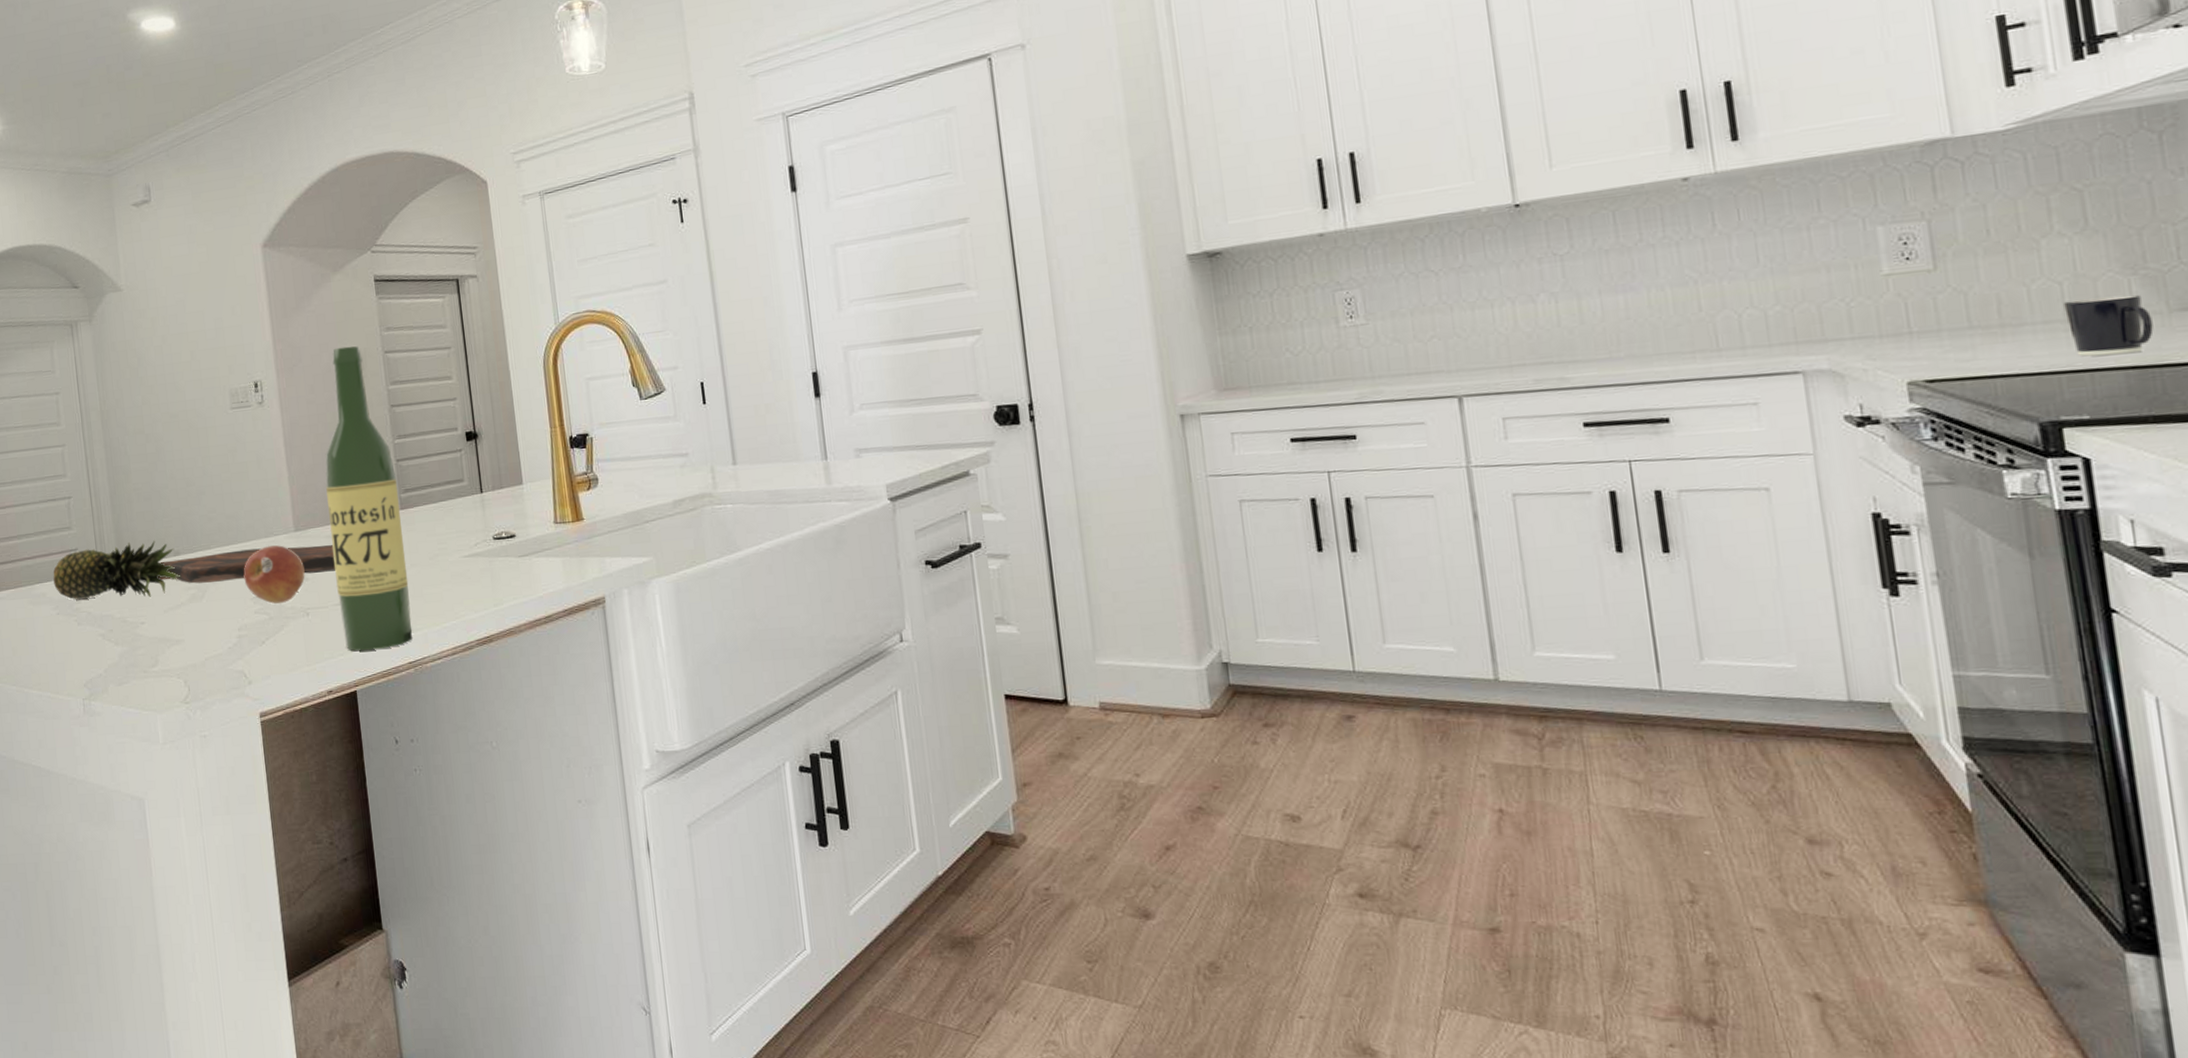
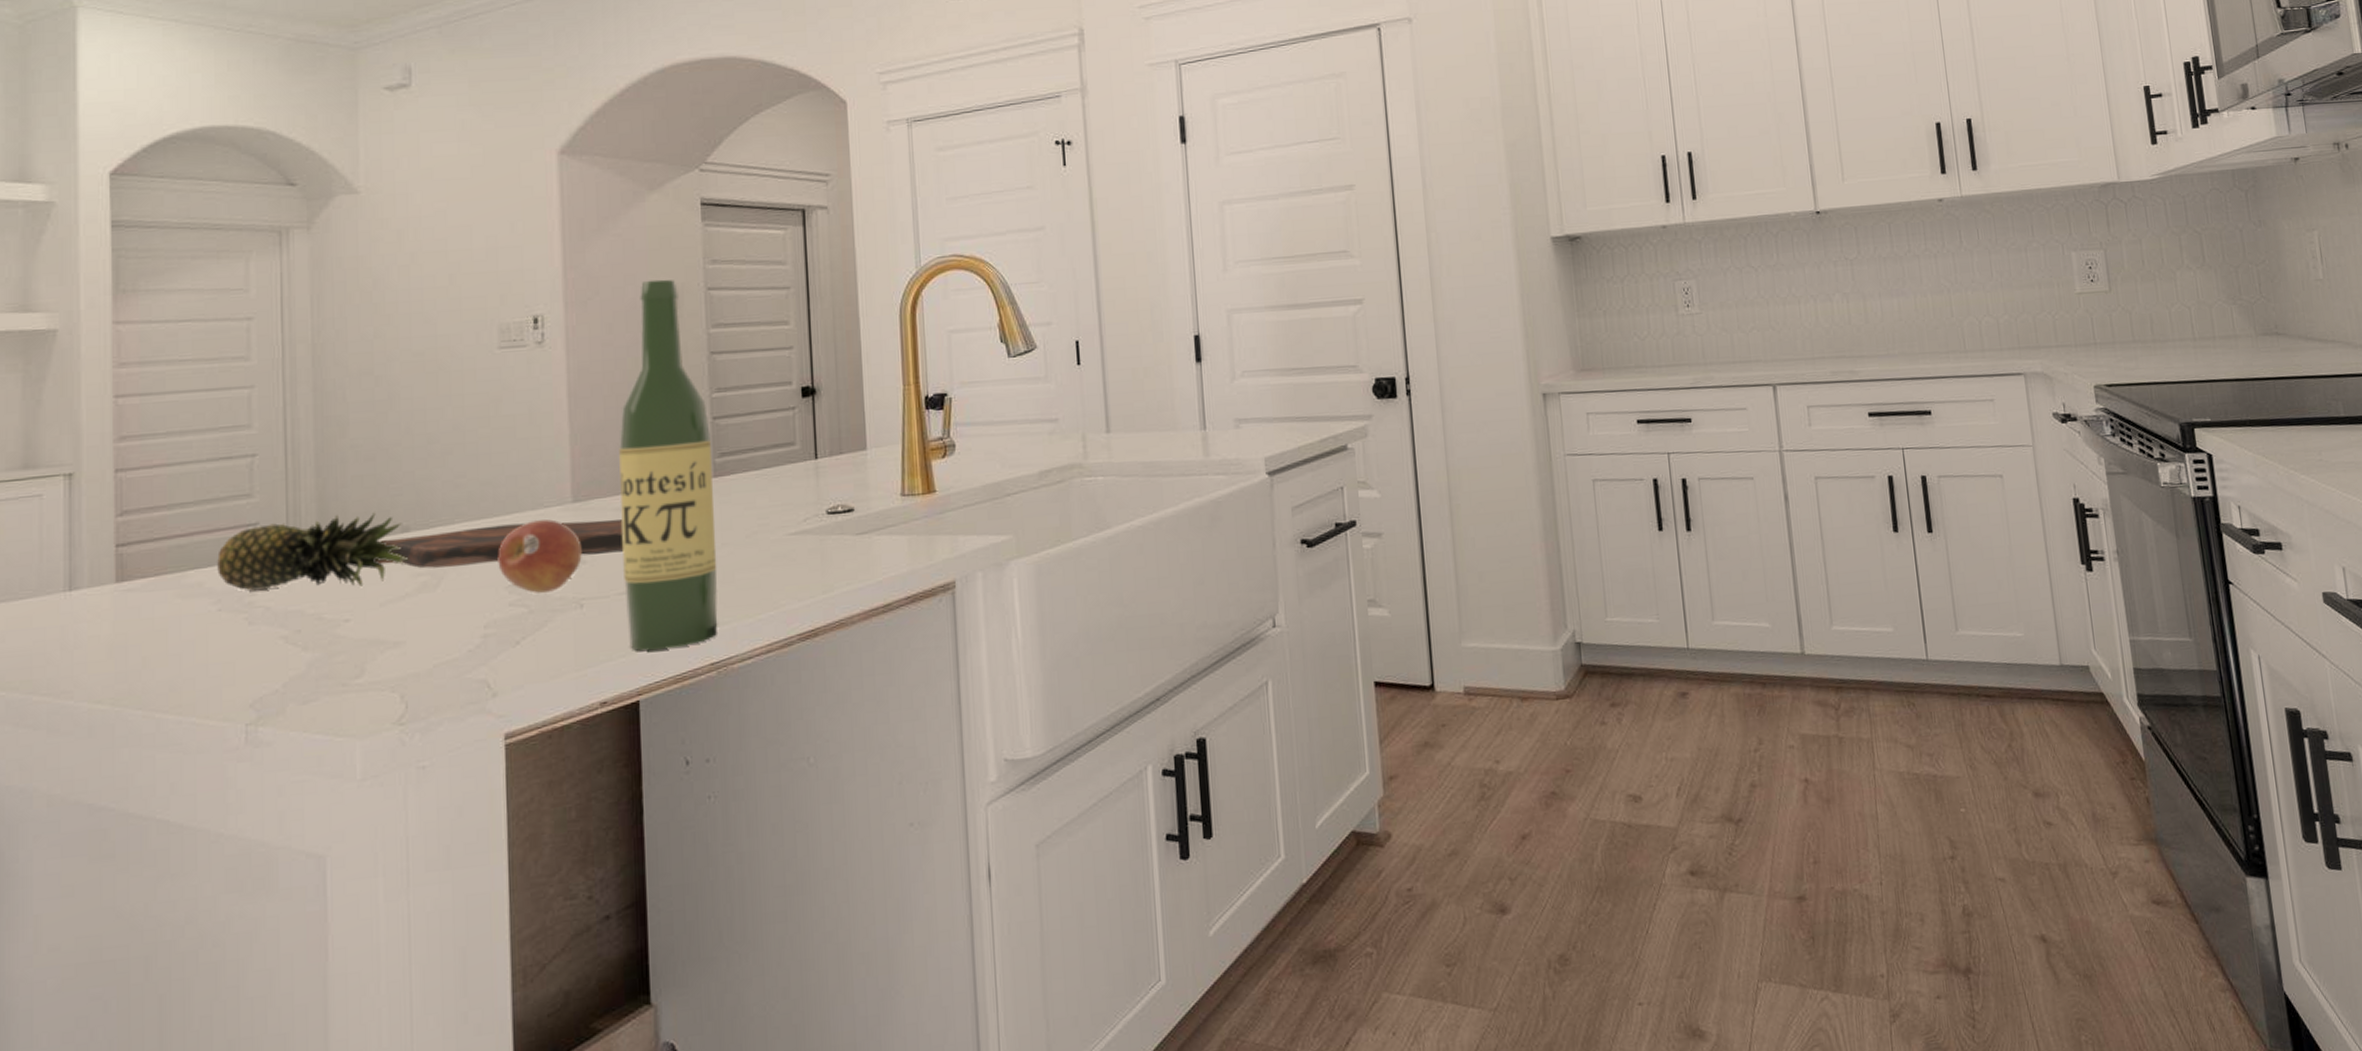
mug: present [2063,294,2154,357] -> none [2192,320,2247,370]

